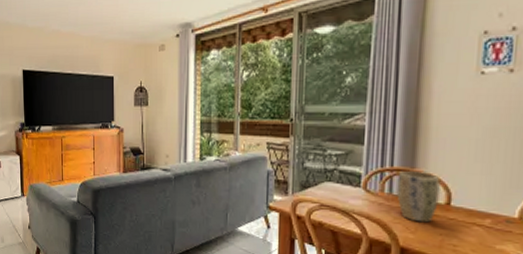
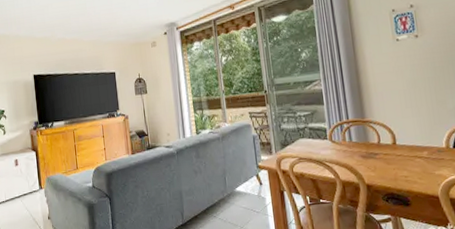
plant pot: present [398,170,441,223] -> none [354,120,388,162]

